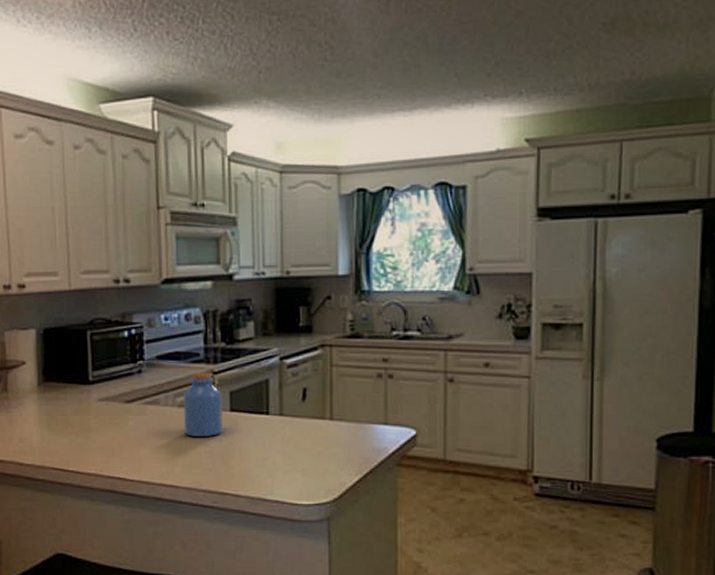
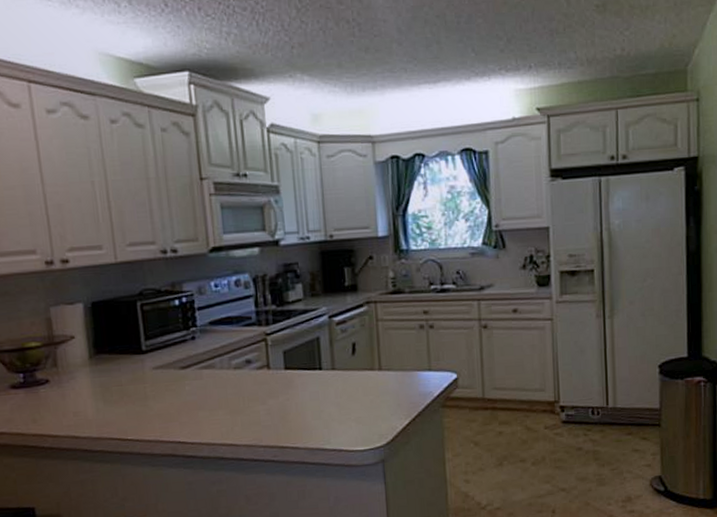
jar: present [183,372,223,437] -> none [238,334,279,396]

